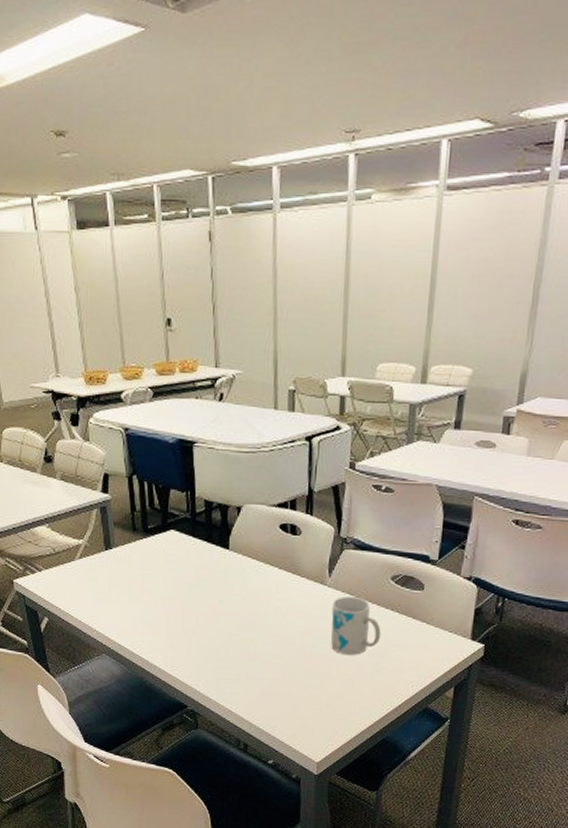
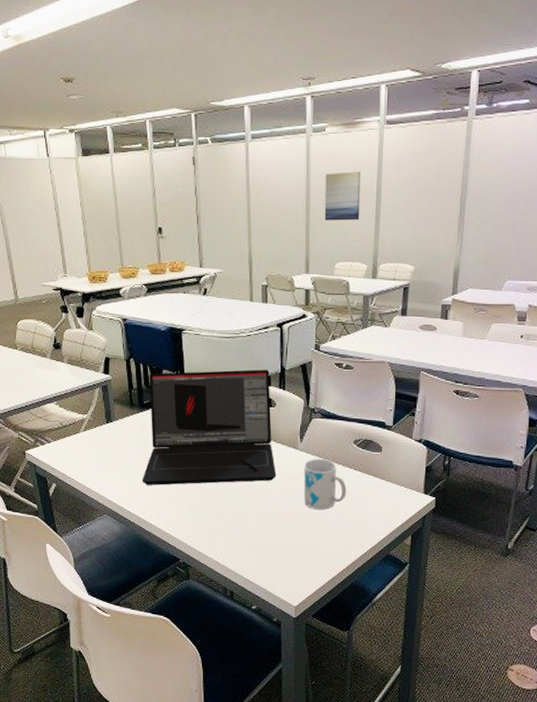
laptop: none [145,490,300,623] -> present [142,369,277,485]
wall art: none [366,250,413,312] -> present [324,172,361,221]

